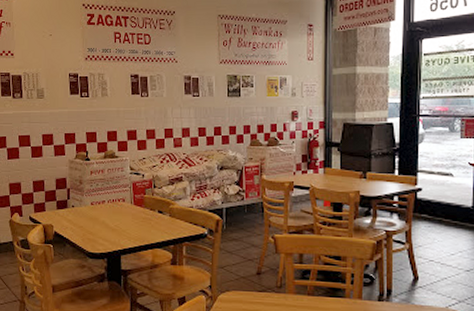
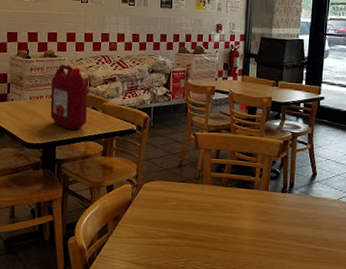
ketchup jug: none [113,165,153,236] -> present [50,64,88,130]

